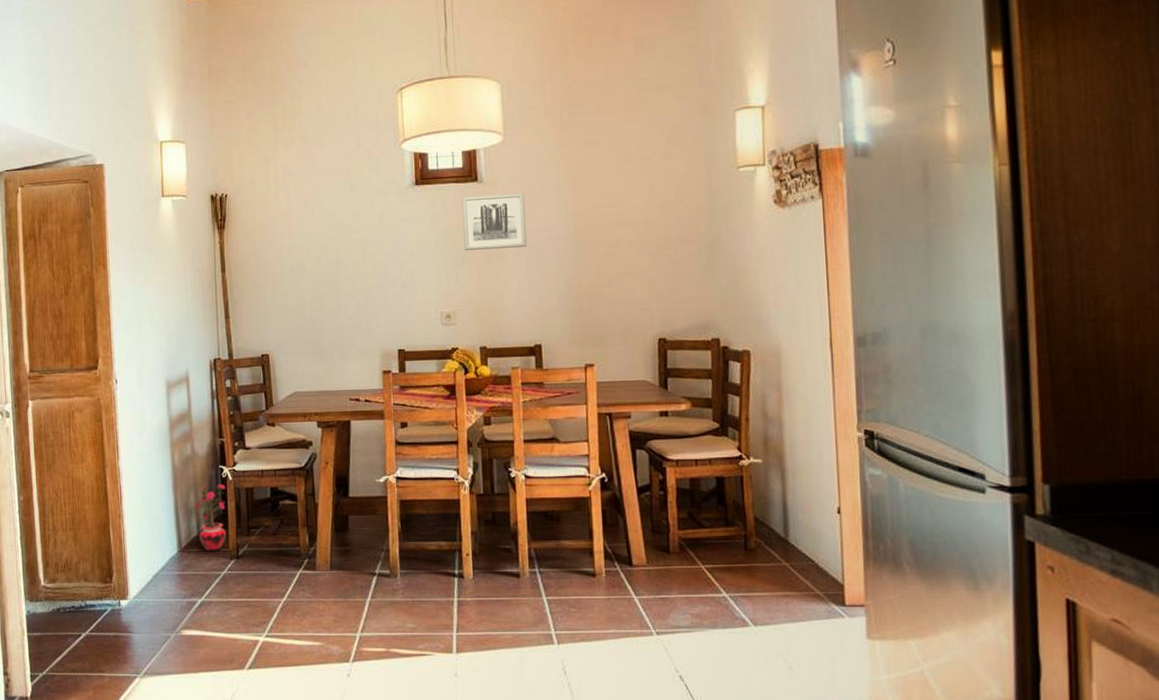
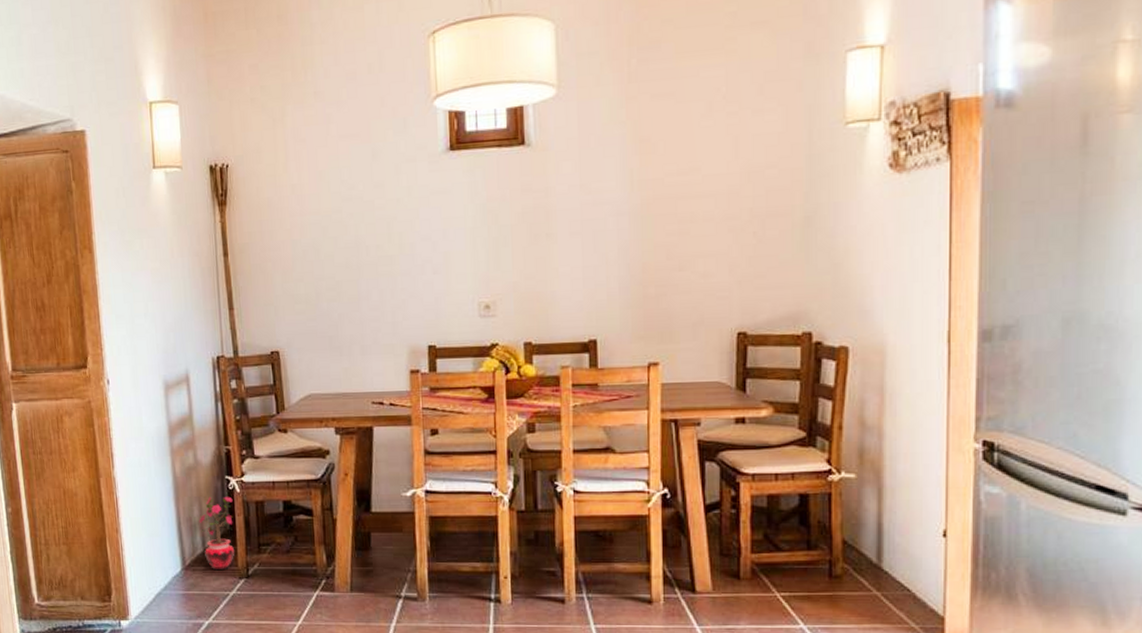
wall art: present [462,192,527,250] -> none [505,157,582,229]

